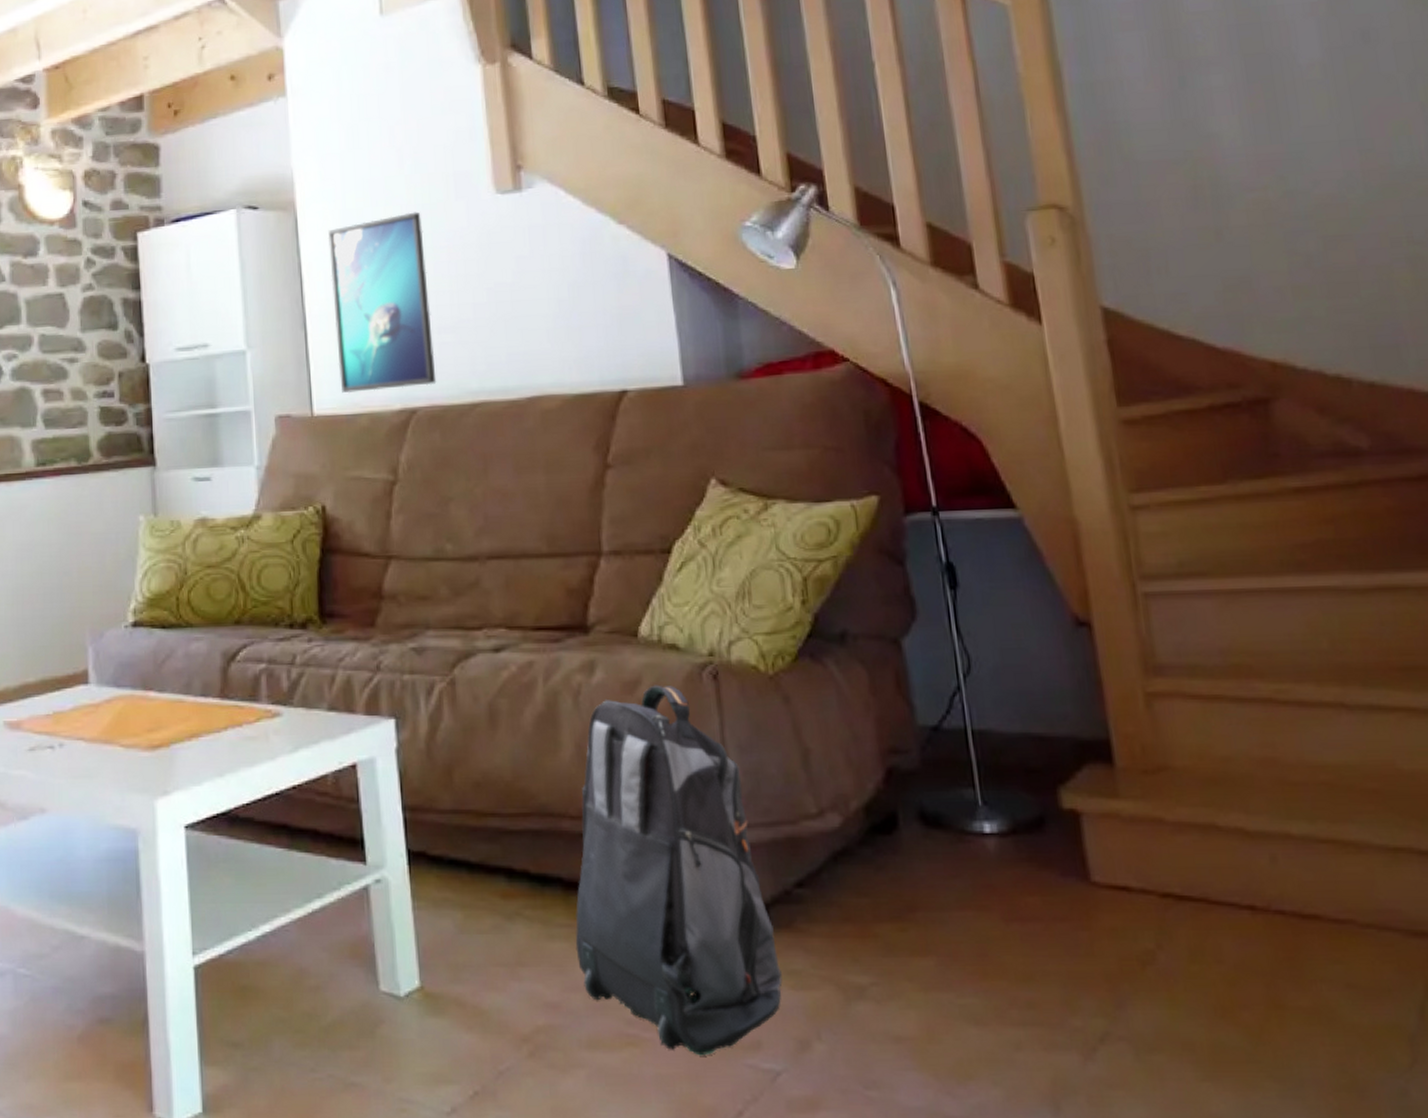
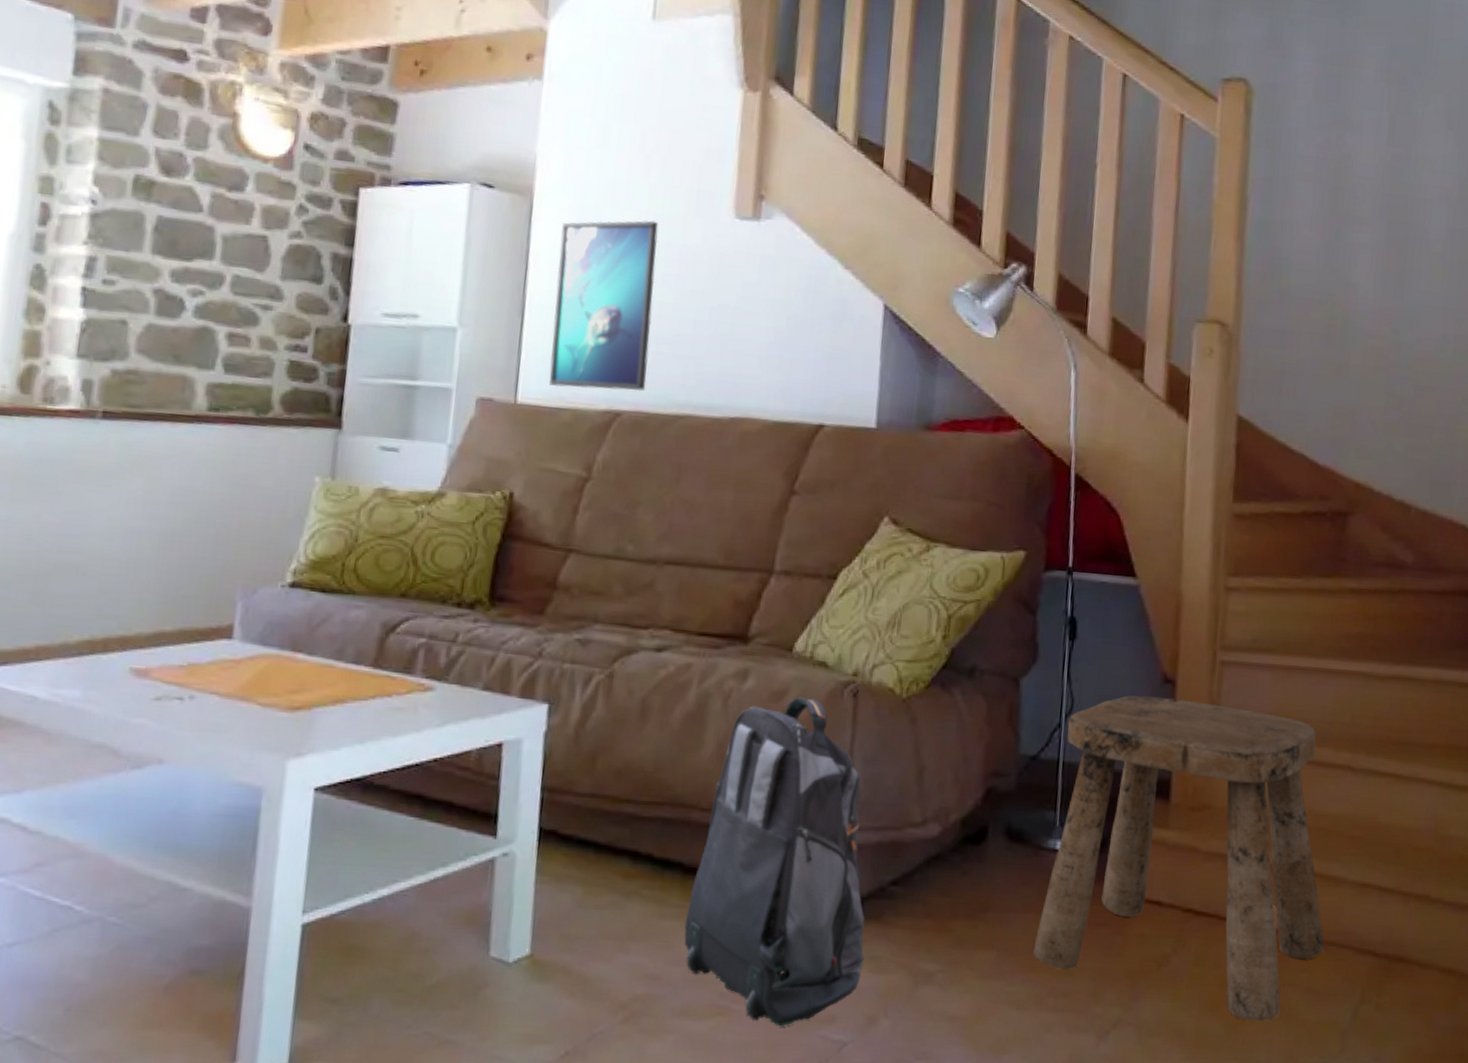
stool: none [967,643,1361,1028] -> present [1033,695,1325,1021]

